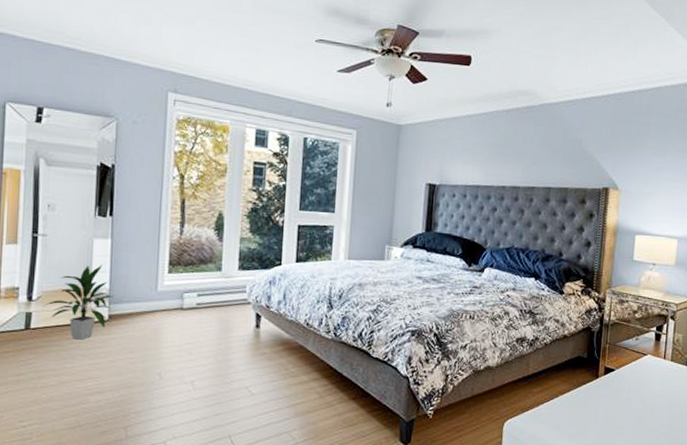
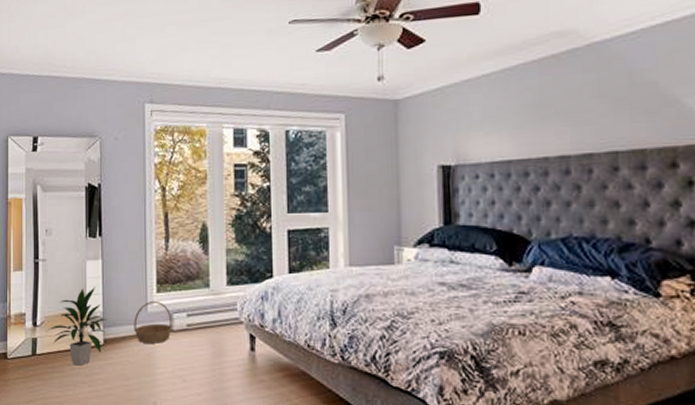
basket: none [142,280,183,320] -> present [134,300,172,343]

